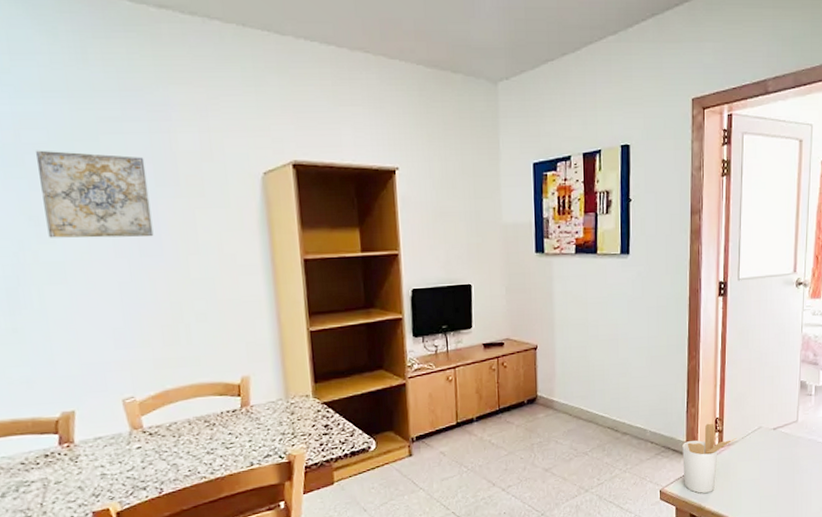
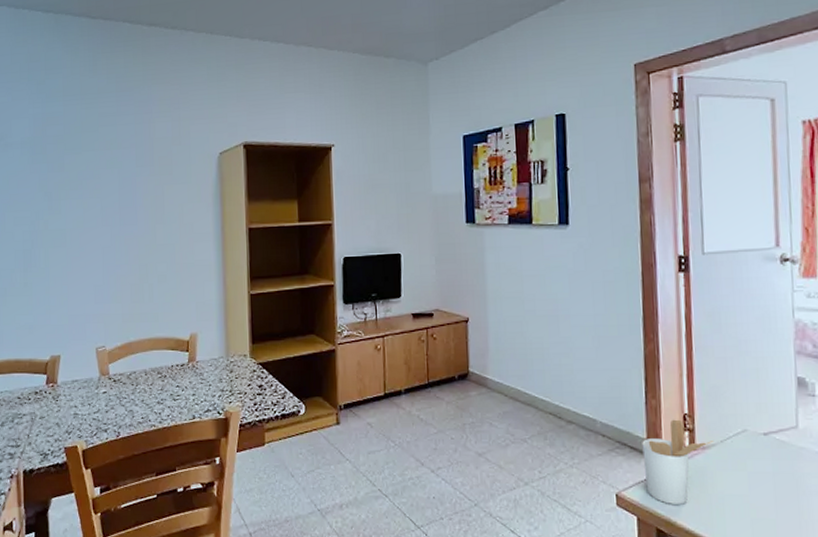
wall art: present [36,150,154,238] -> none [55,140,131,210]

